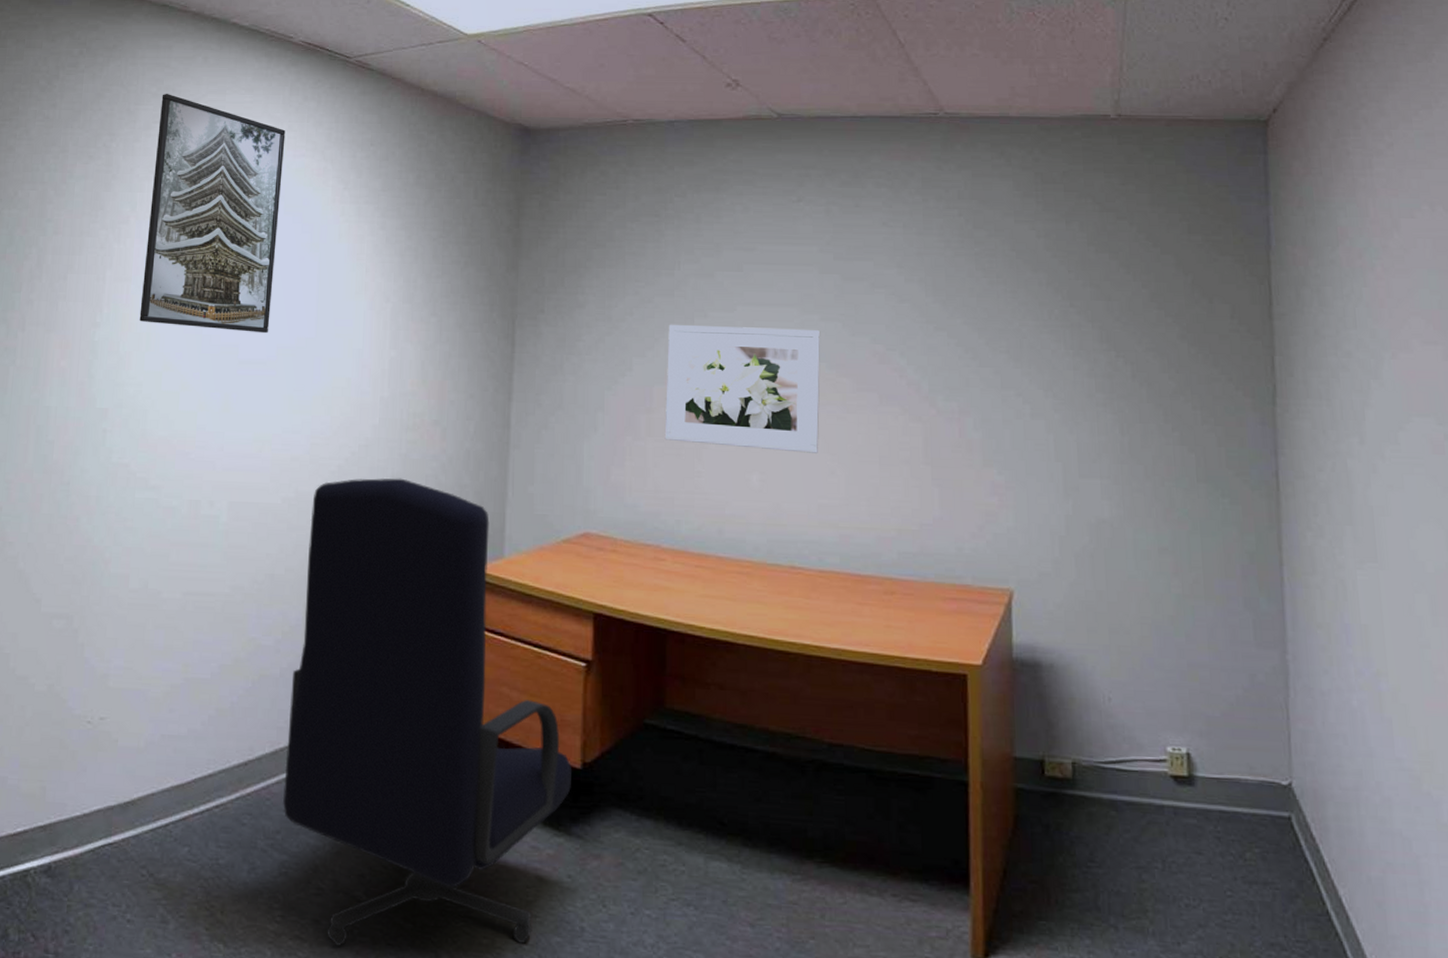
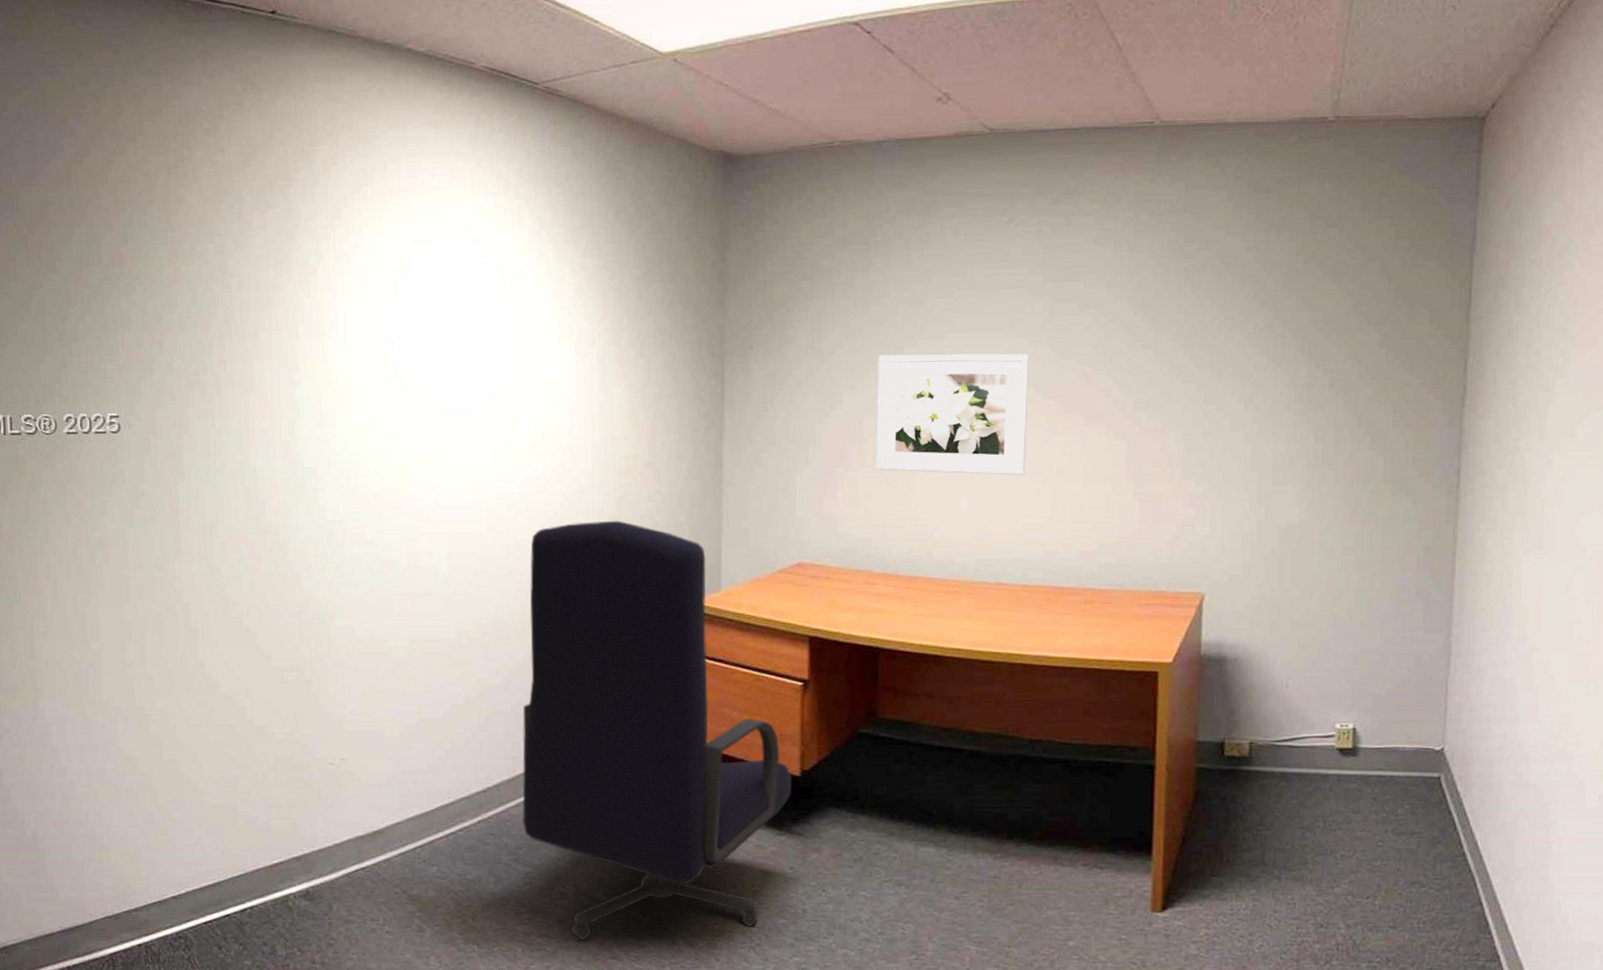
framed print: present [139,94,286,334] -> none [338,132,475,384]

